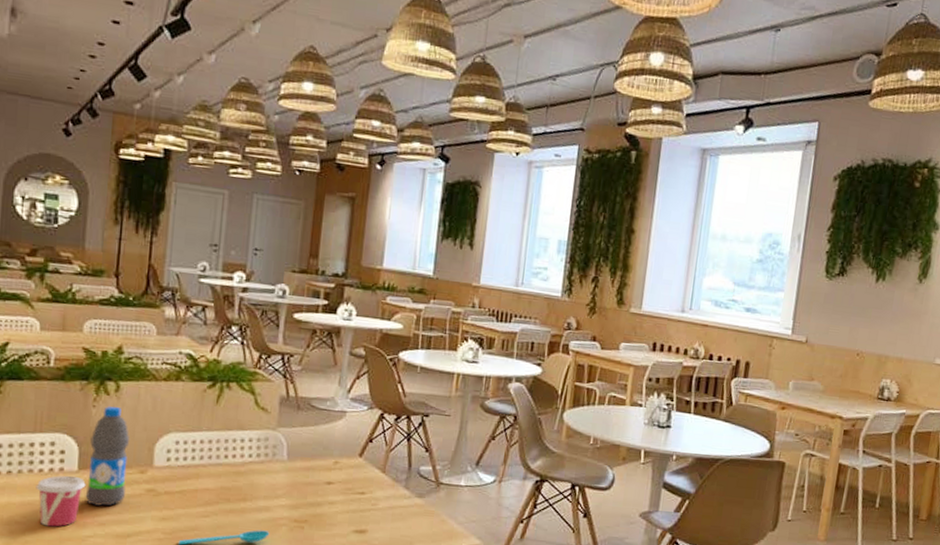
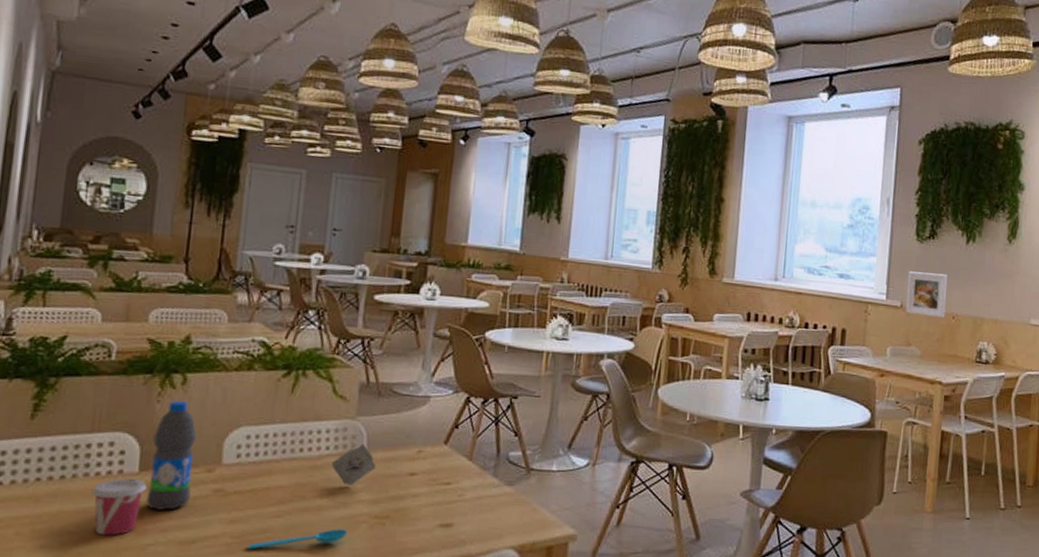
succulent plant: none [254,453,296,491] -> present [331,443,377,485]
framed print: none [810,307,855,355] -> present [906,271,948,318]

